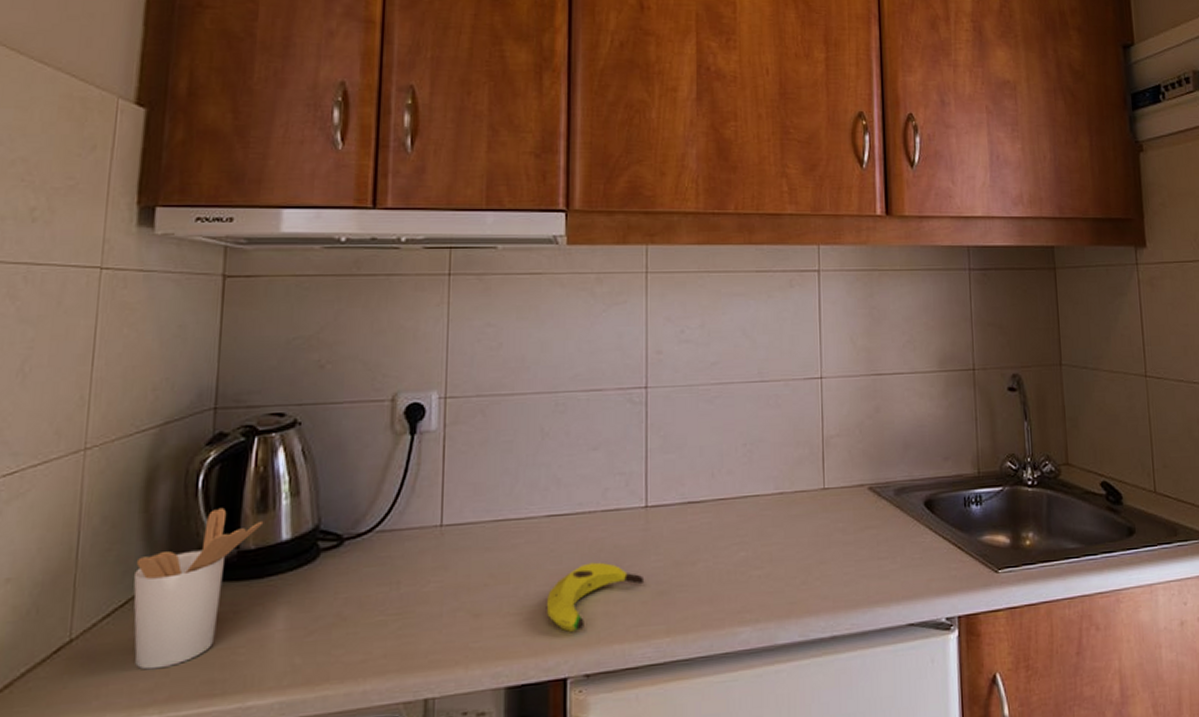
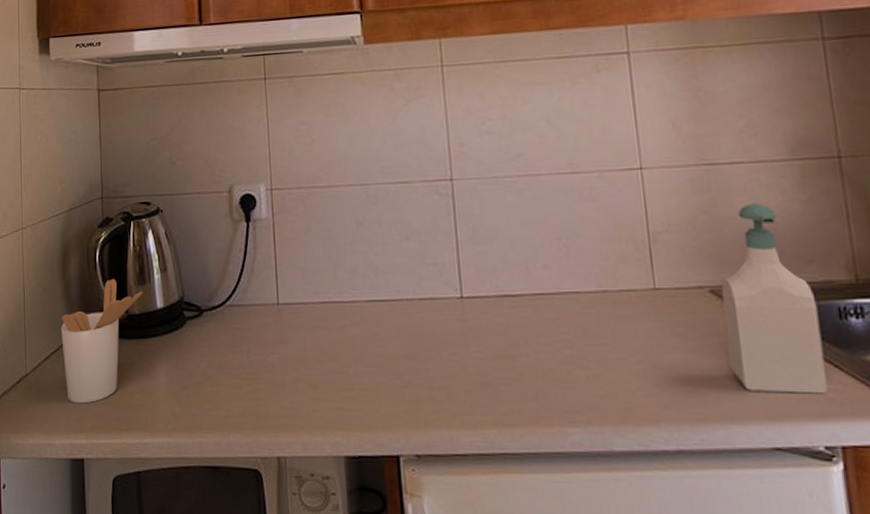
banana: present [546,562,645,632] -> none [374,348,466,412]
soap bottle: none [877,409,952,575] -> present [721,203,829,394]

